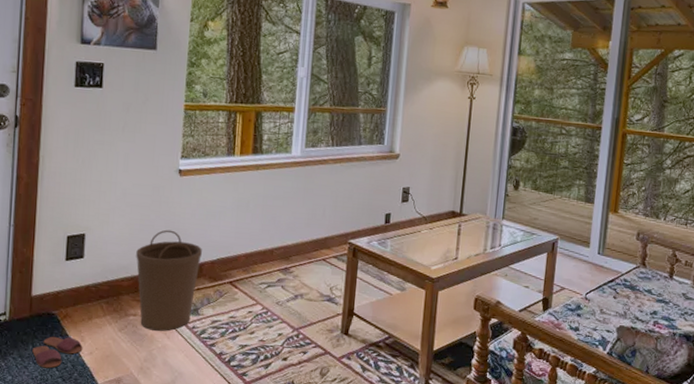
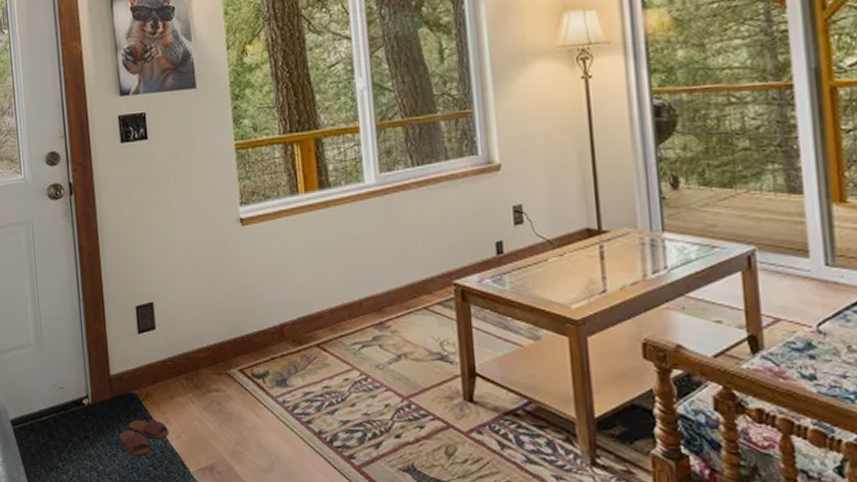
basket: present [136,229,202,331] -> none [208,289,280,408]

